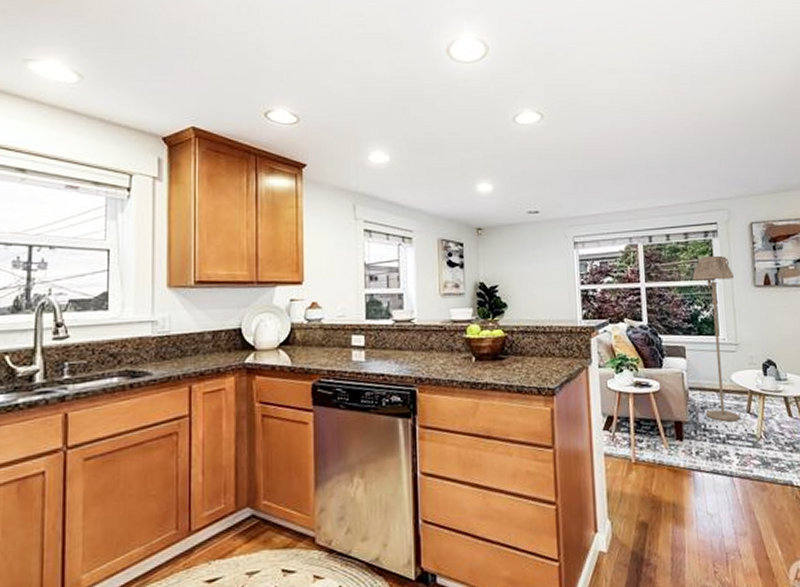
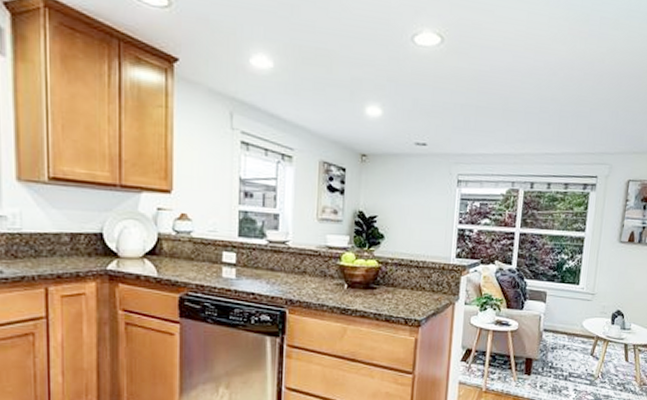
floor lamp: present [692,255,741,422] -> none [555,208,603,362]

